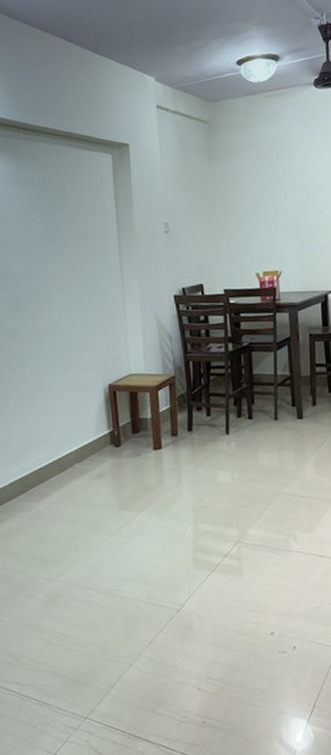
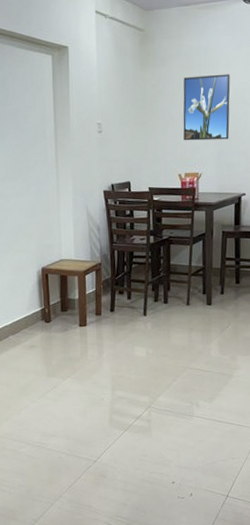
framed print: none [255,163,310,237] -> present [183,74,230,141]

